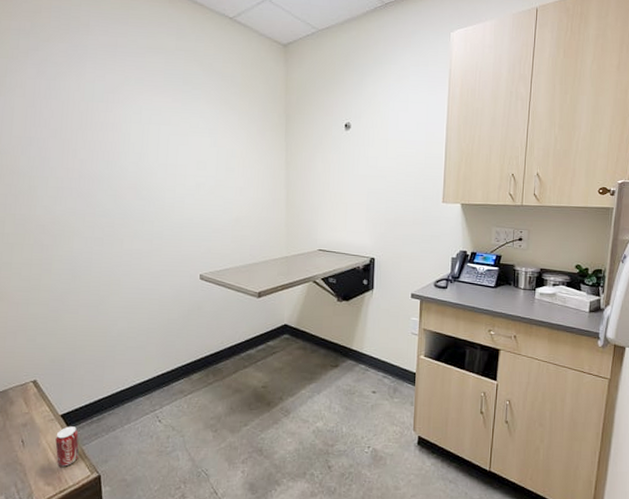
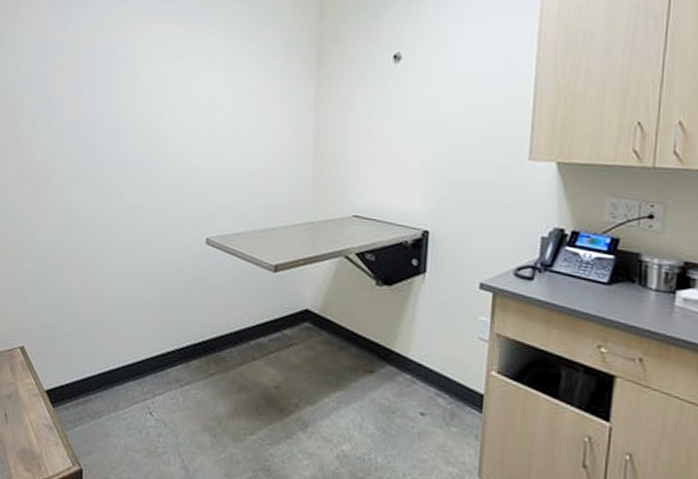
beverage can: present [55,426,80,467] -> none [38,405,63,452]

